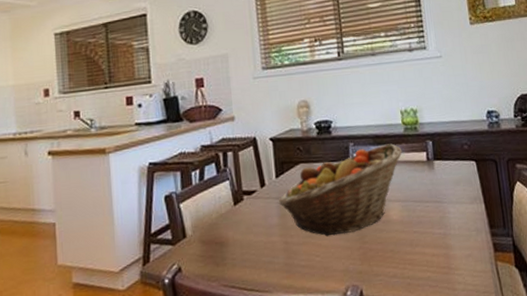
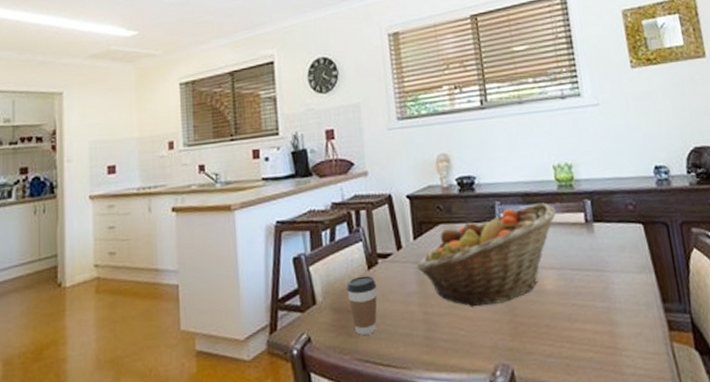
coffee cup: none [214,210,243,264] -> present [347,275,378,335]

